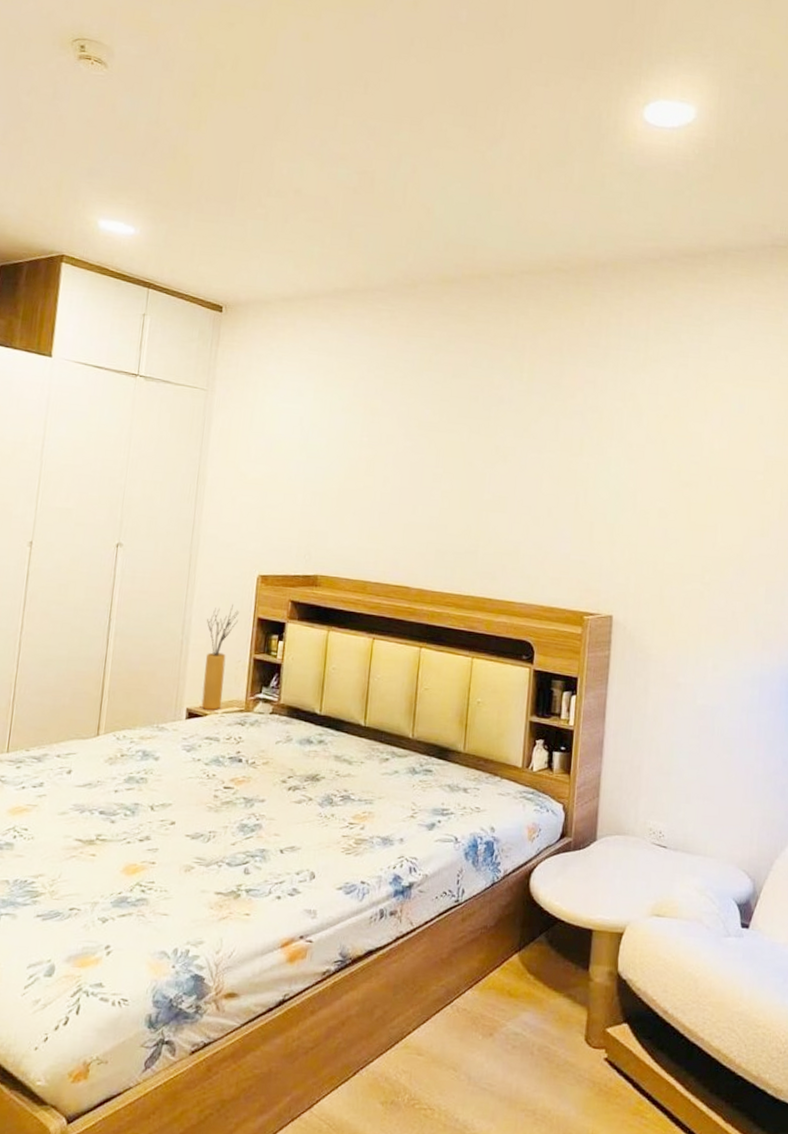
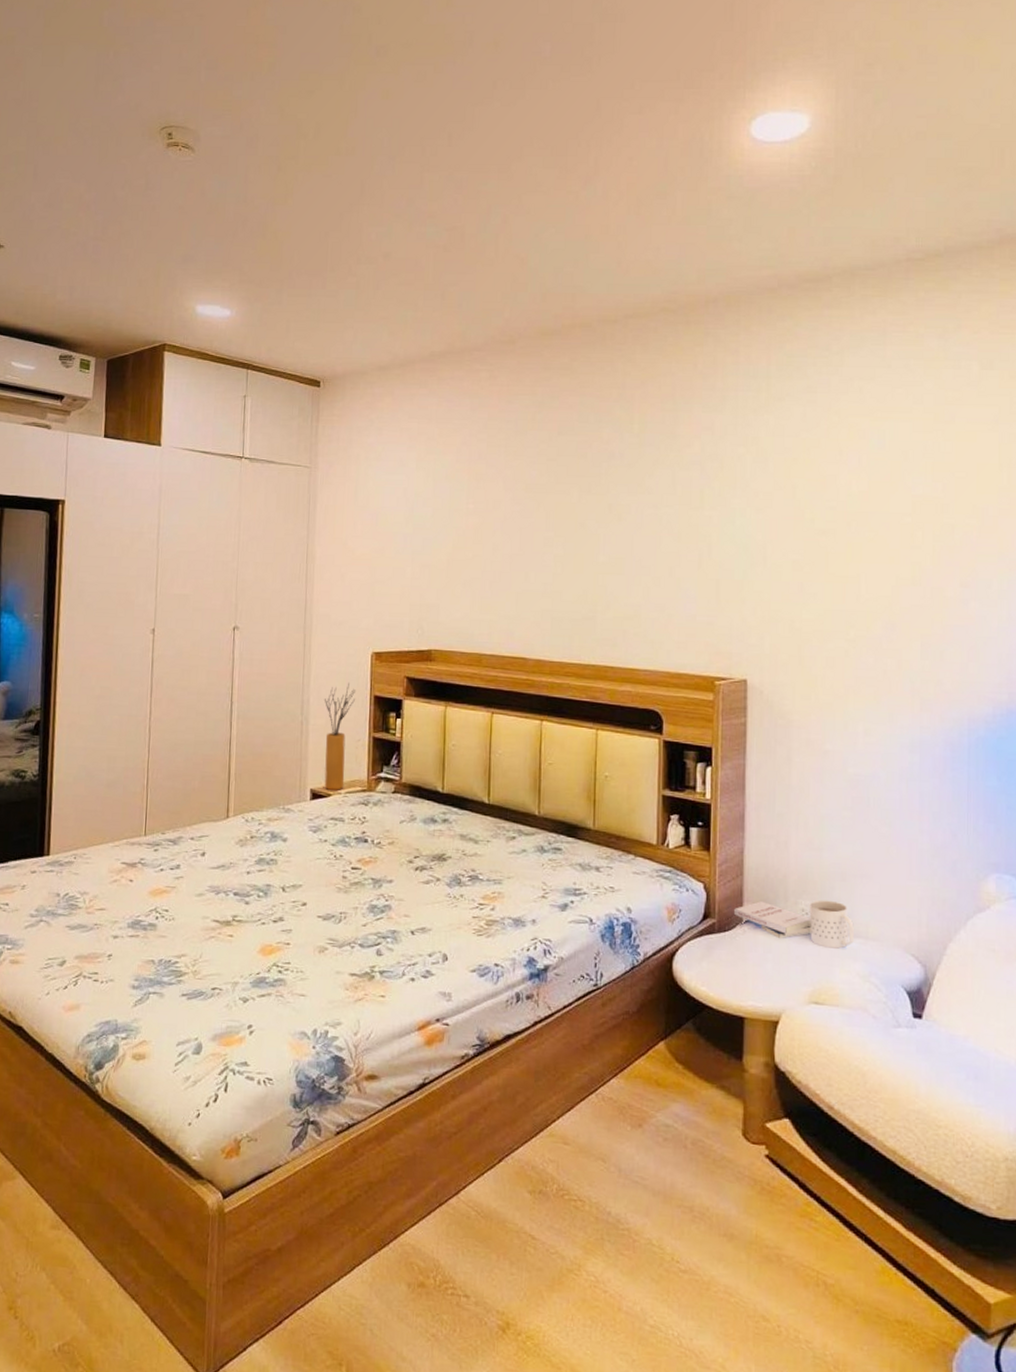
books: none [588,821,658,857] -> present [733,901,812,939]
mug: none [655,820,695,865] -> present [809,899,855,949]

